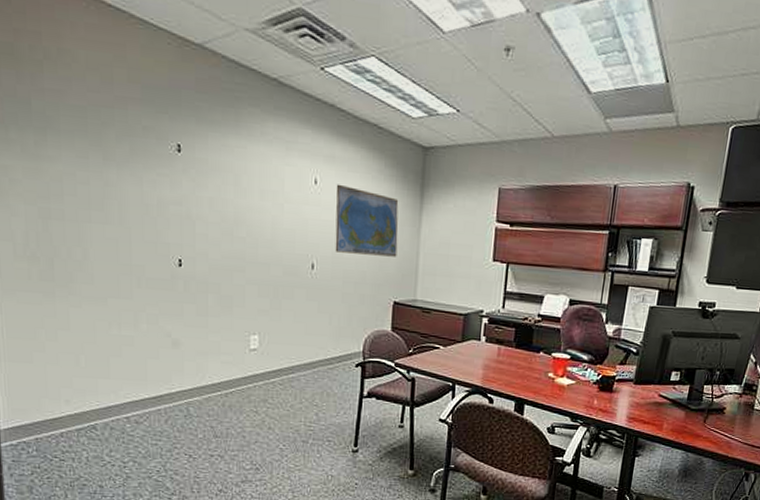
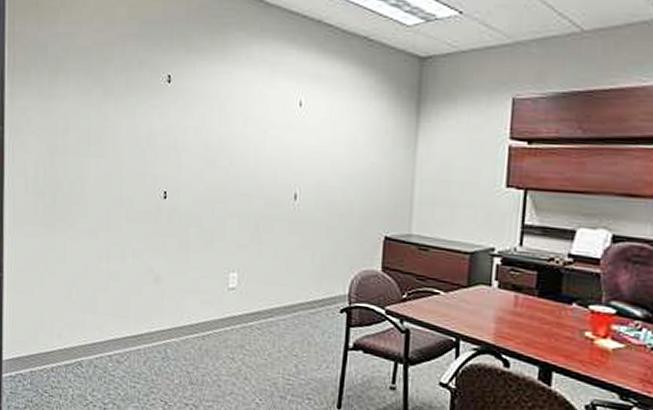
world map: present [335,184,399,257] -> none [319,105,391,185]

